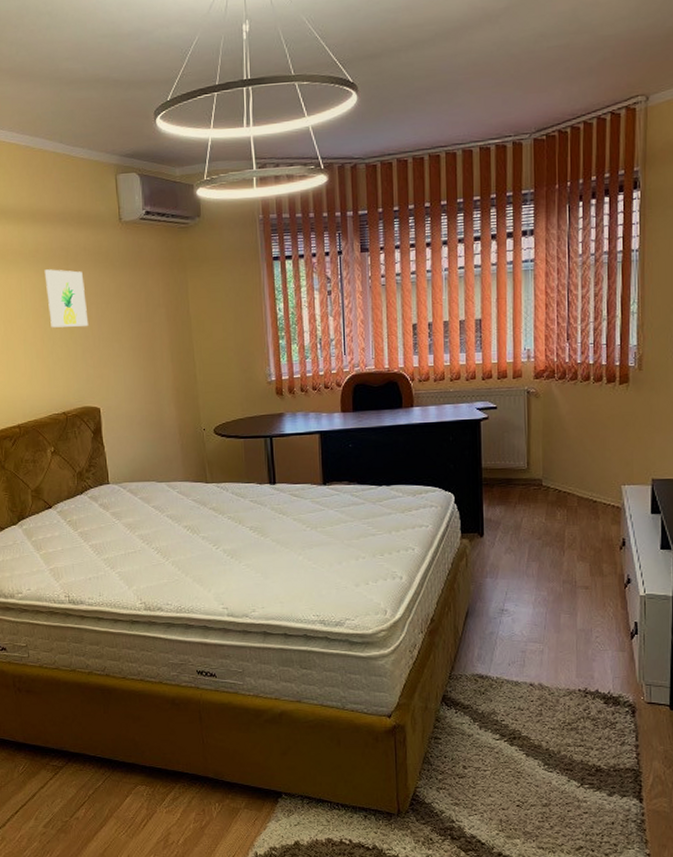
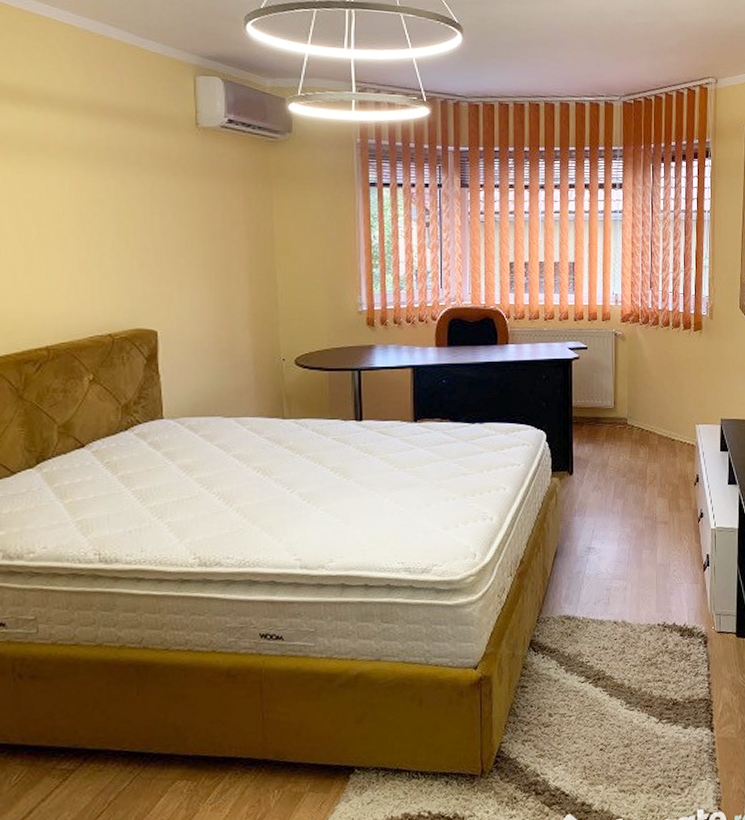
wall art: present [44,269,89,328] -> none [96,169,150,237]

